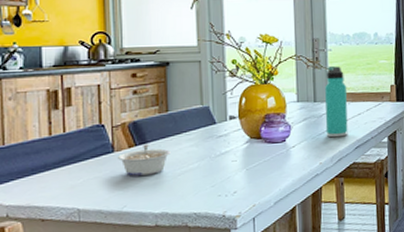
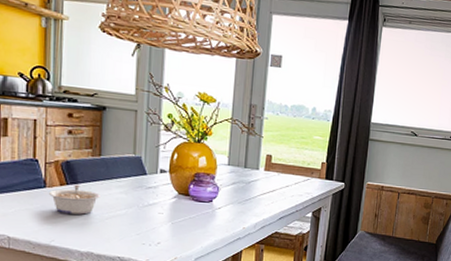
thermos bottle: present [325,65,348,138] -> none [252,134,279,206]

